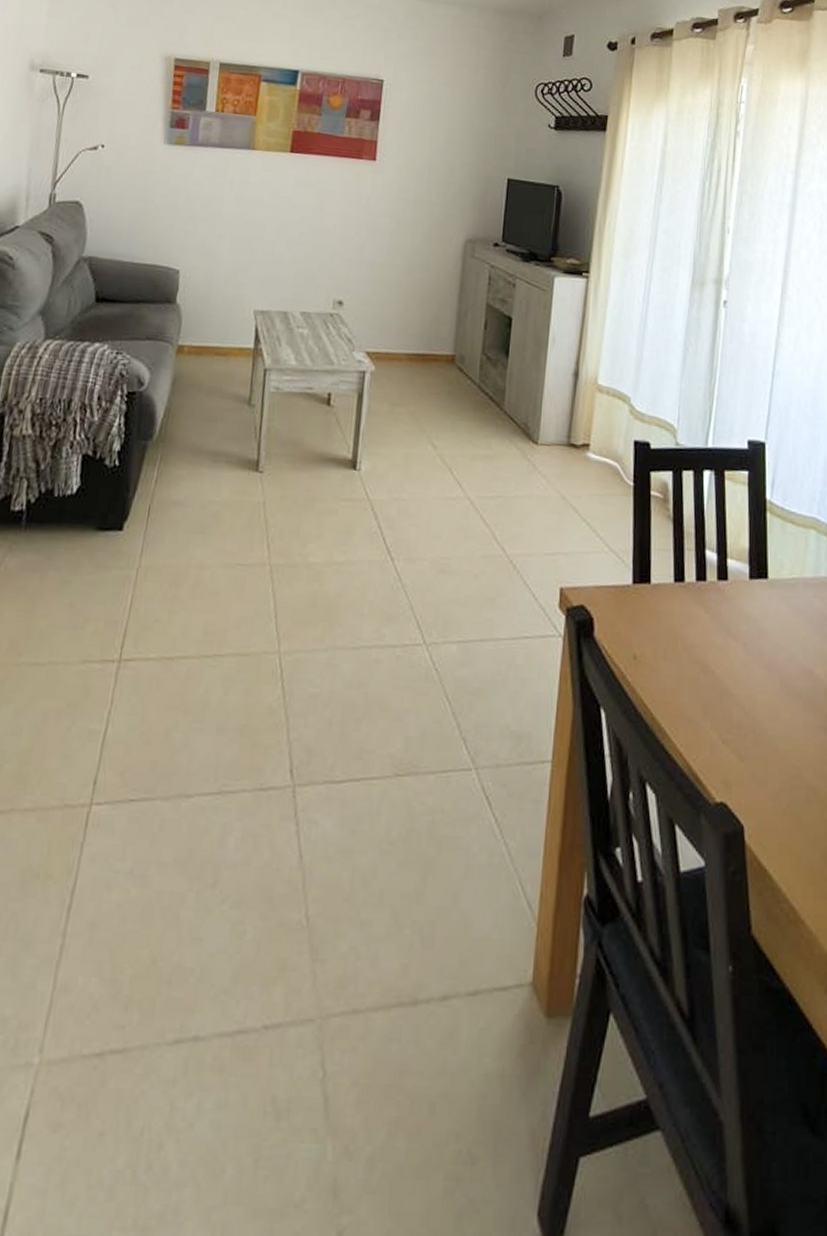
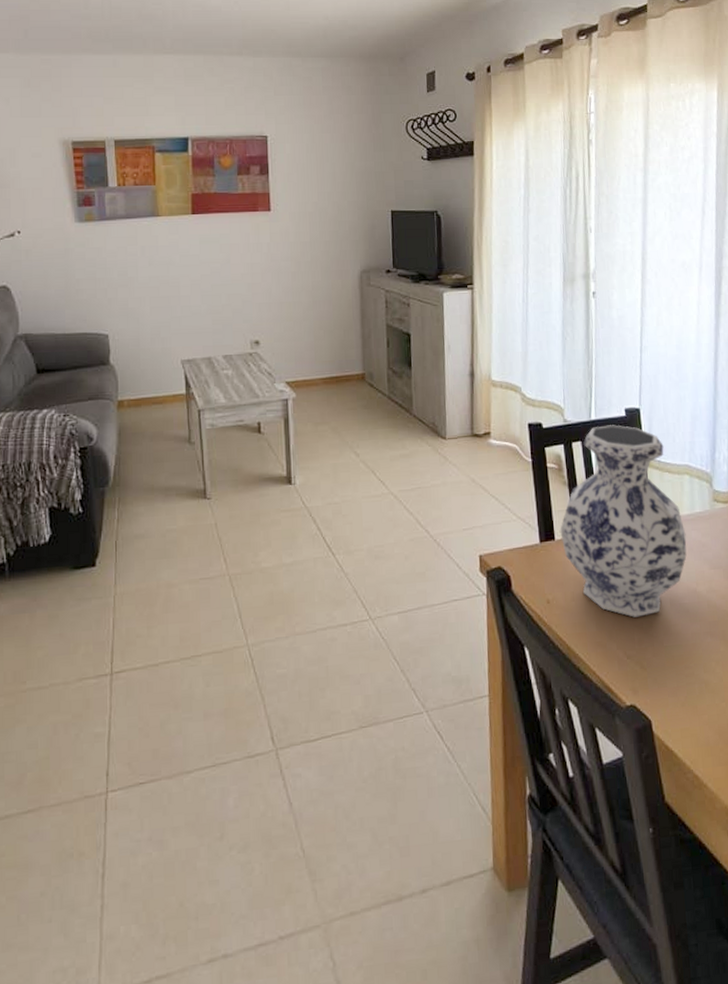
vase: none [657,456,807,694] -> present [560,425,687,617]

